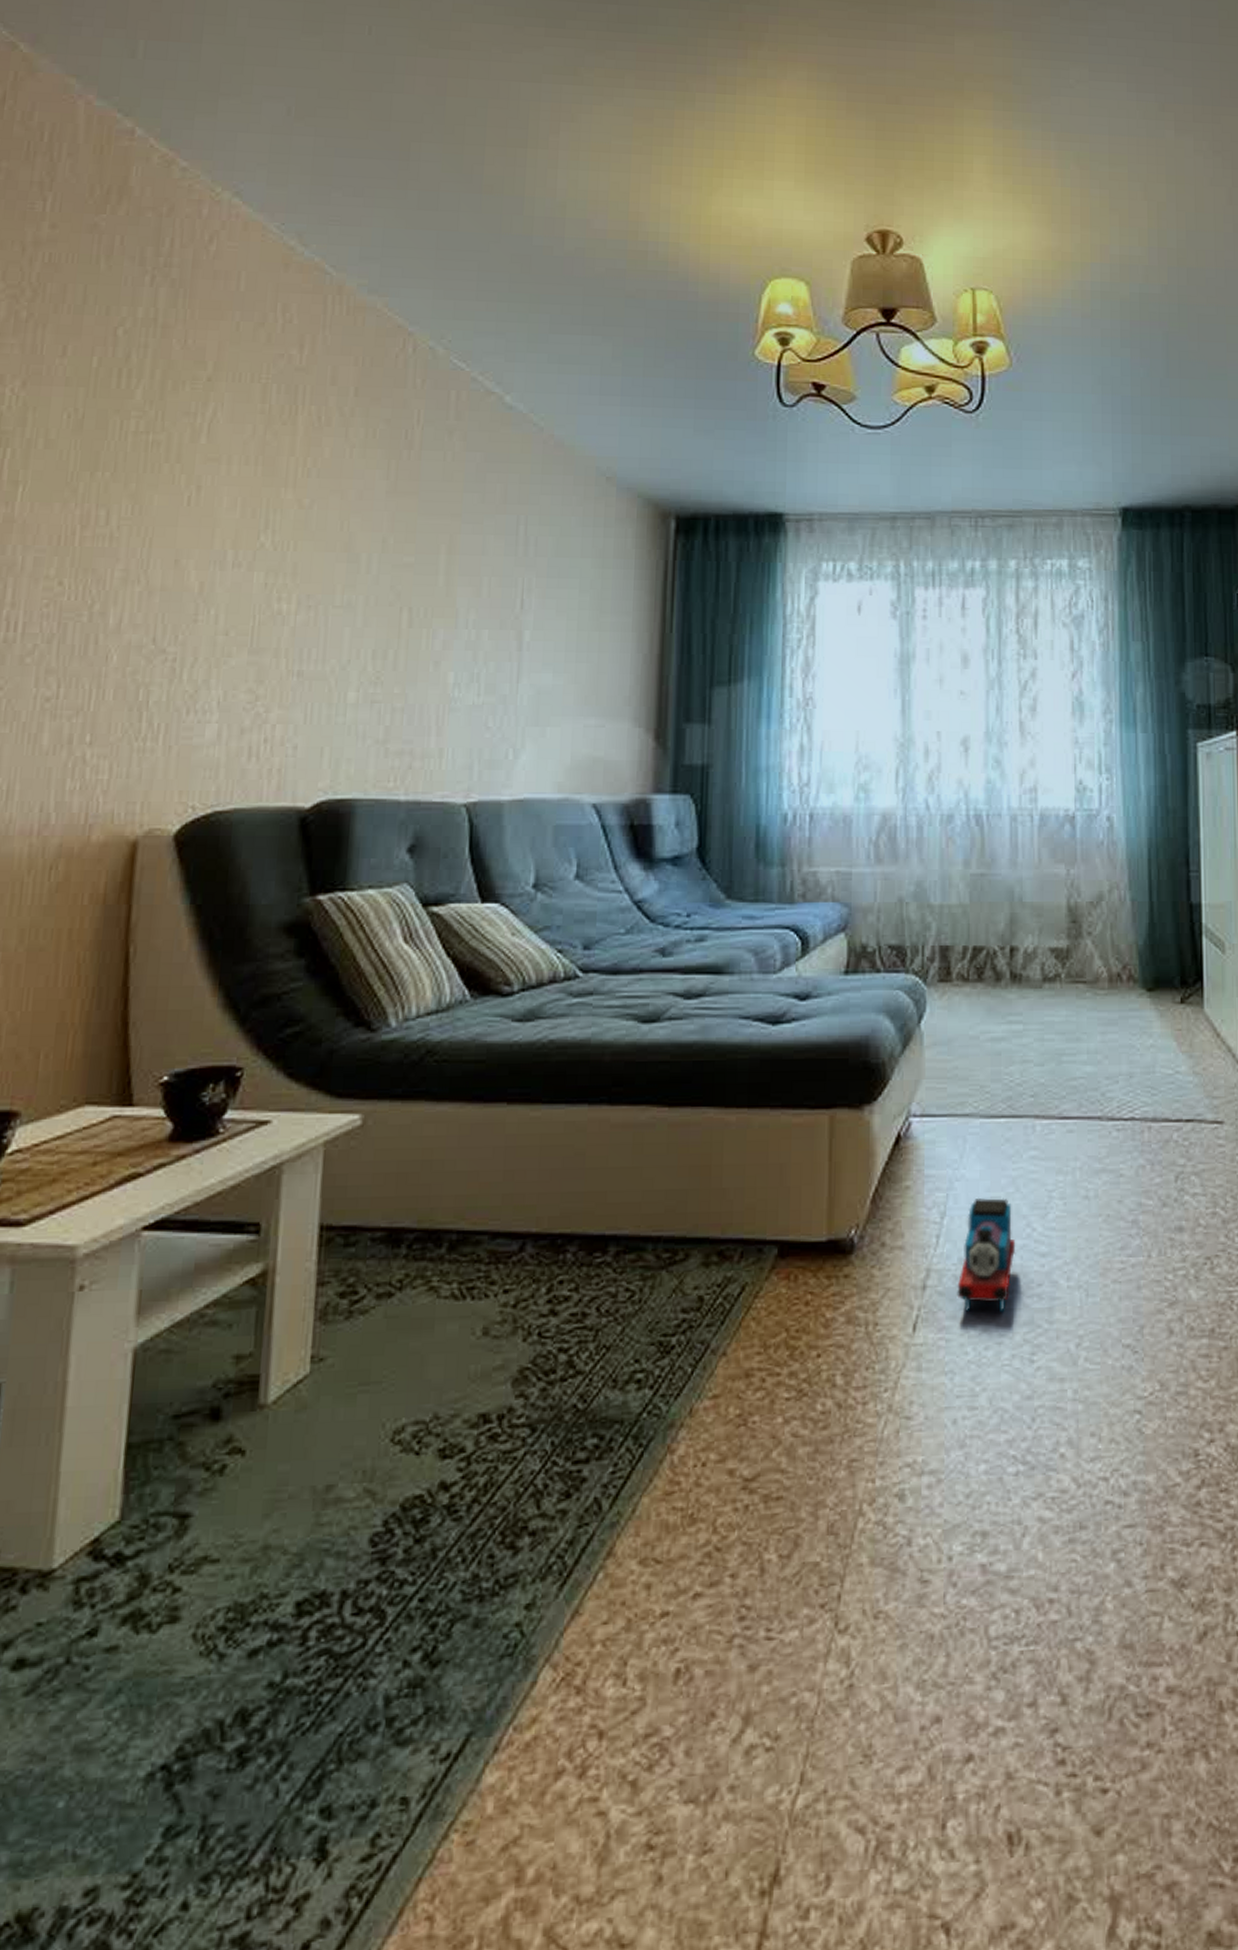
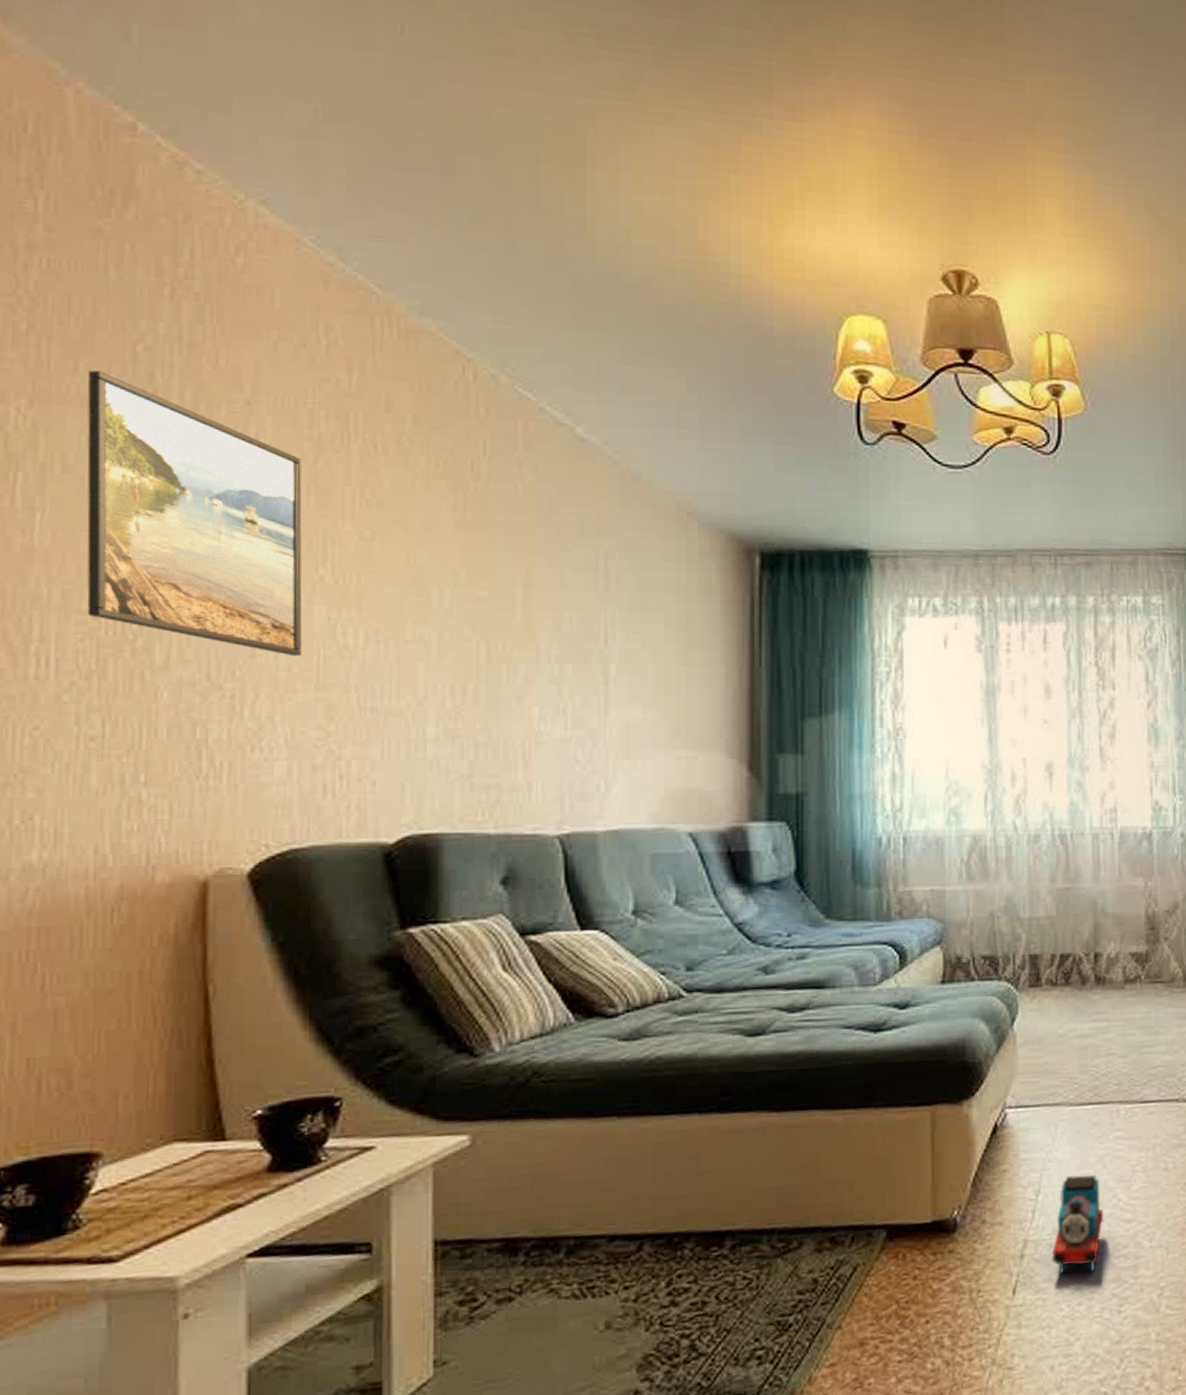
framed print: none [54,352,253,621] -> present [87,370,302,657]

